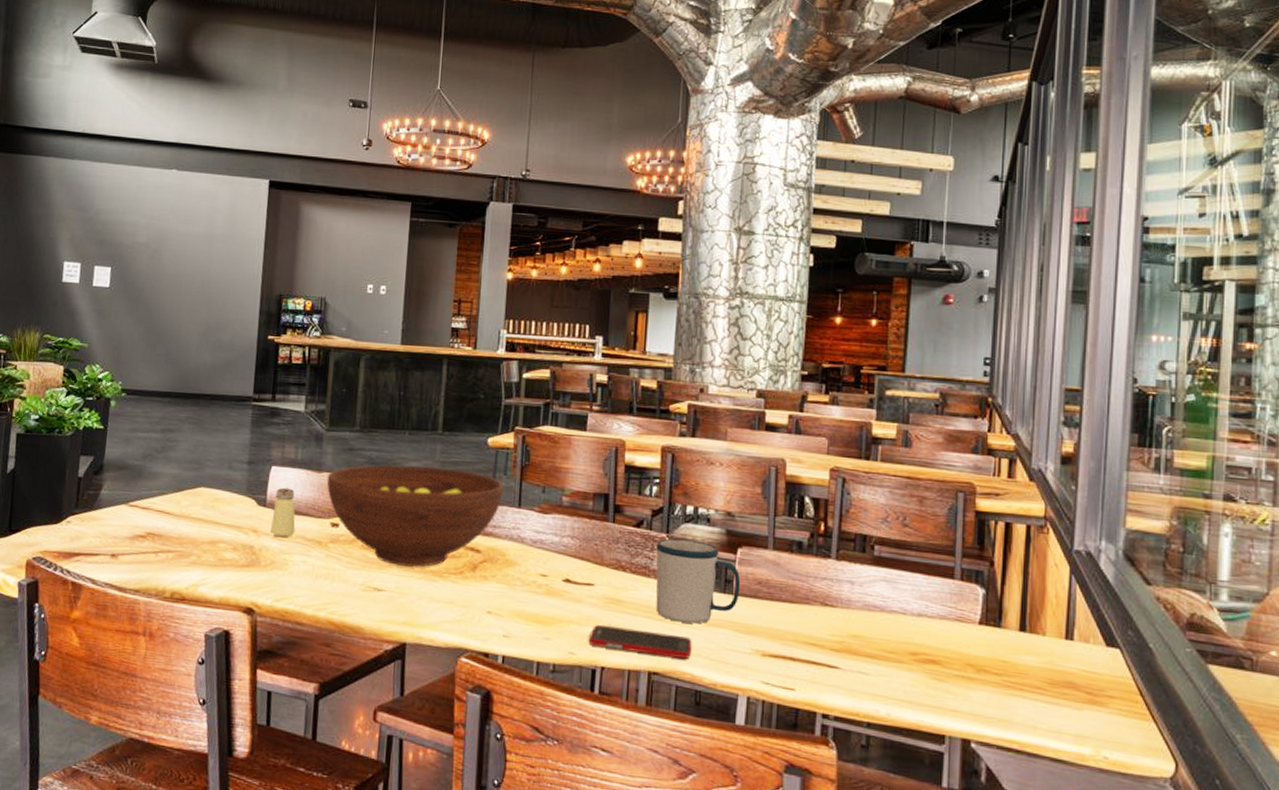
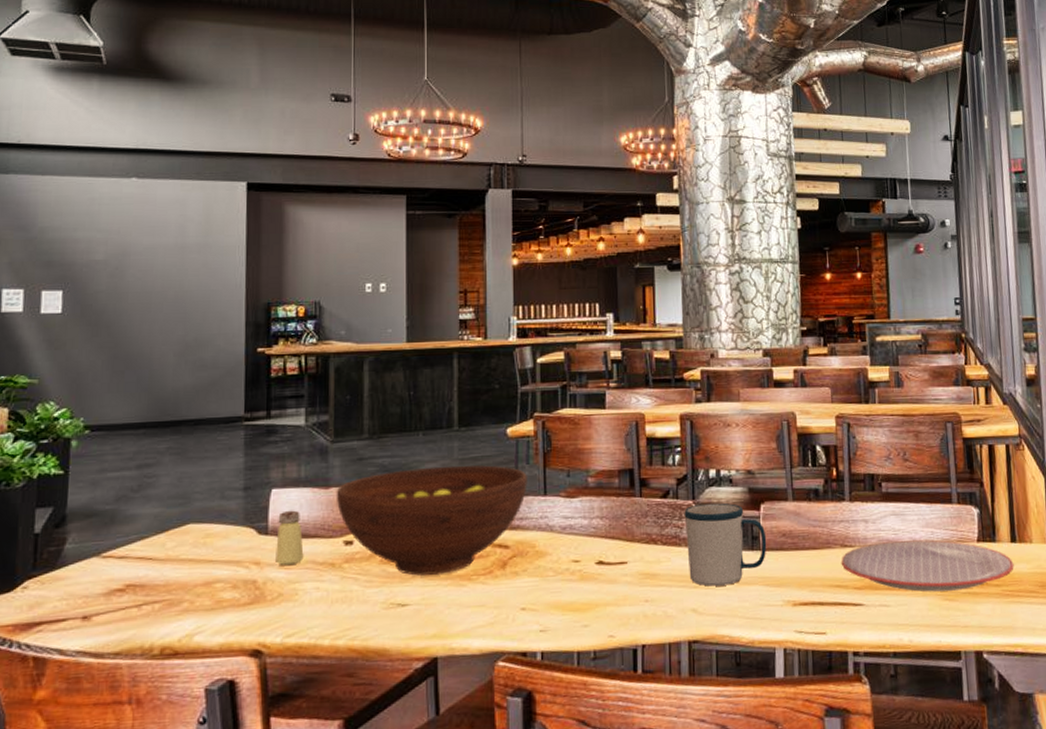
cell phone: present [588,624,692,659] -> none [626,599,728,625]
plate: none [819,607,1020,672] -> present [841,539,1014,592]

